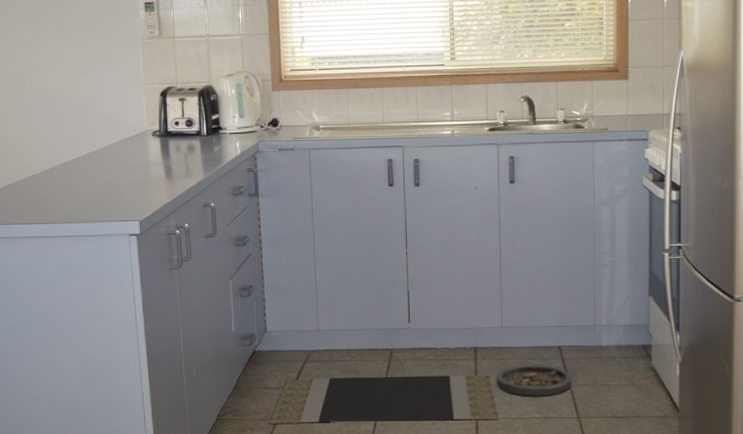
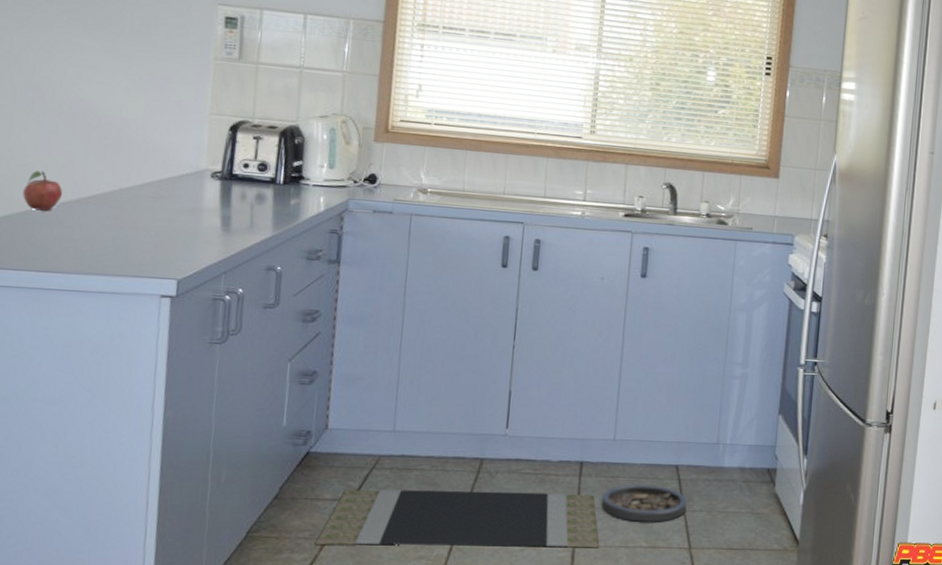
fruit: none [22,145,50,177] -> present [22,170,63,211]

